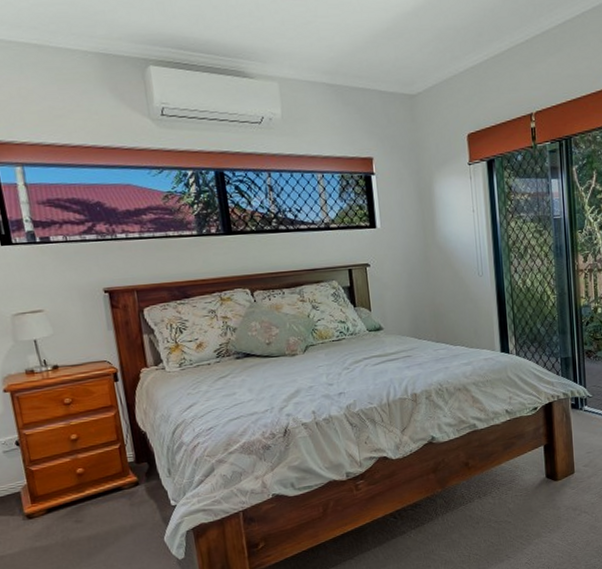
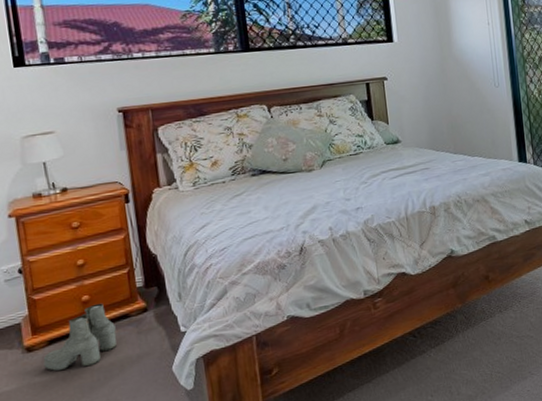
boots: none [43,476,111,538] -> present [43,303,117,372]

